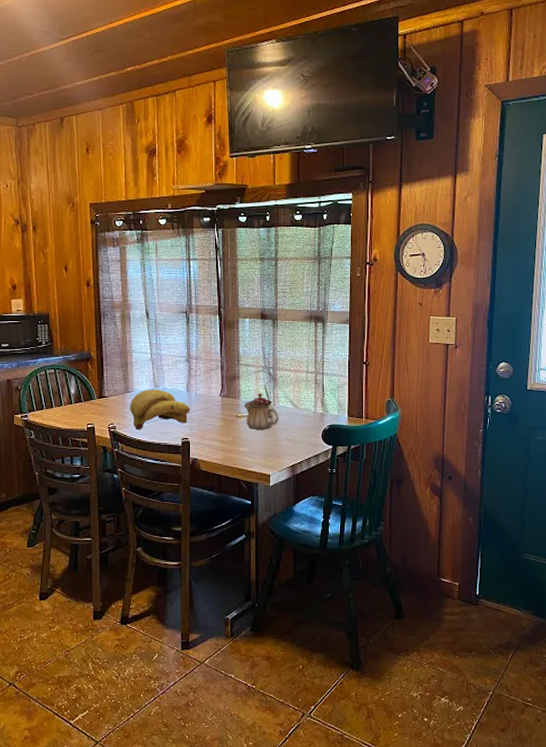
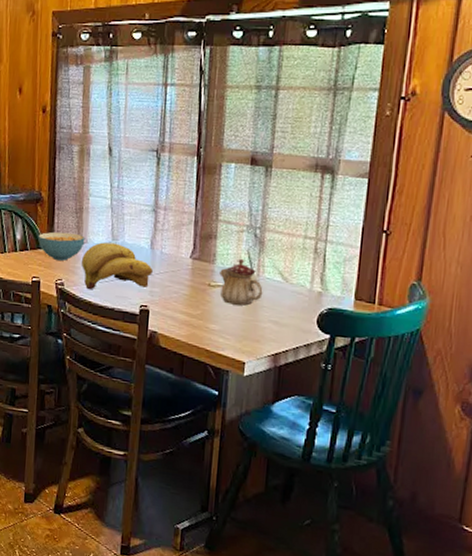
cereal bowl: none [90,384,131,408] -> present [38,232,85,261]

